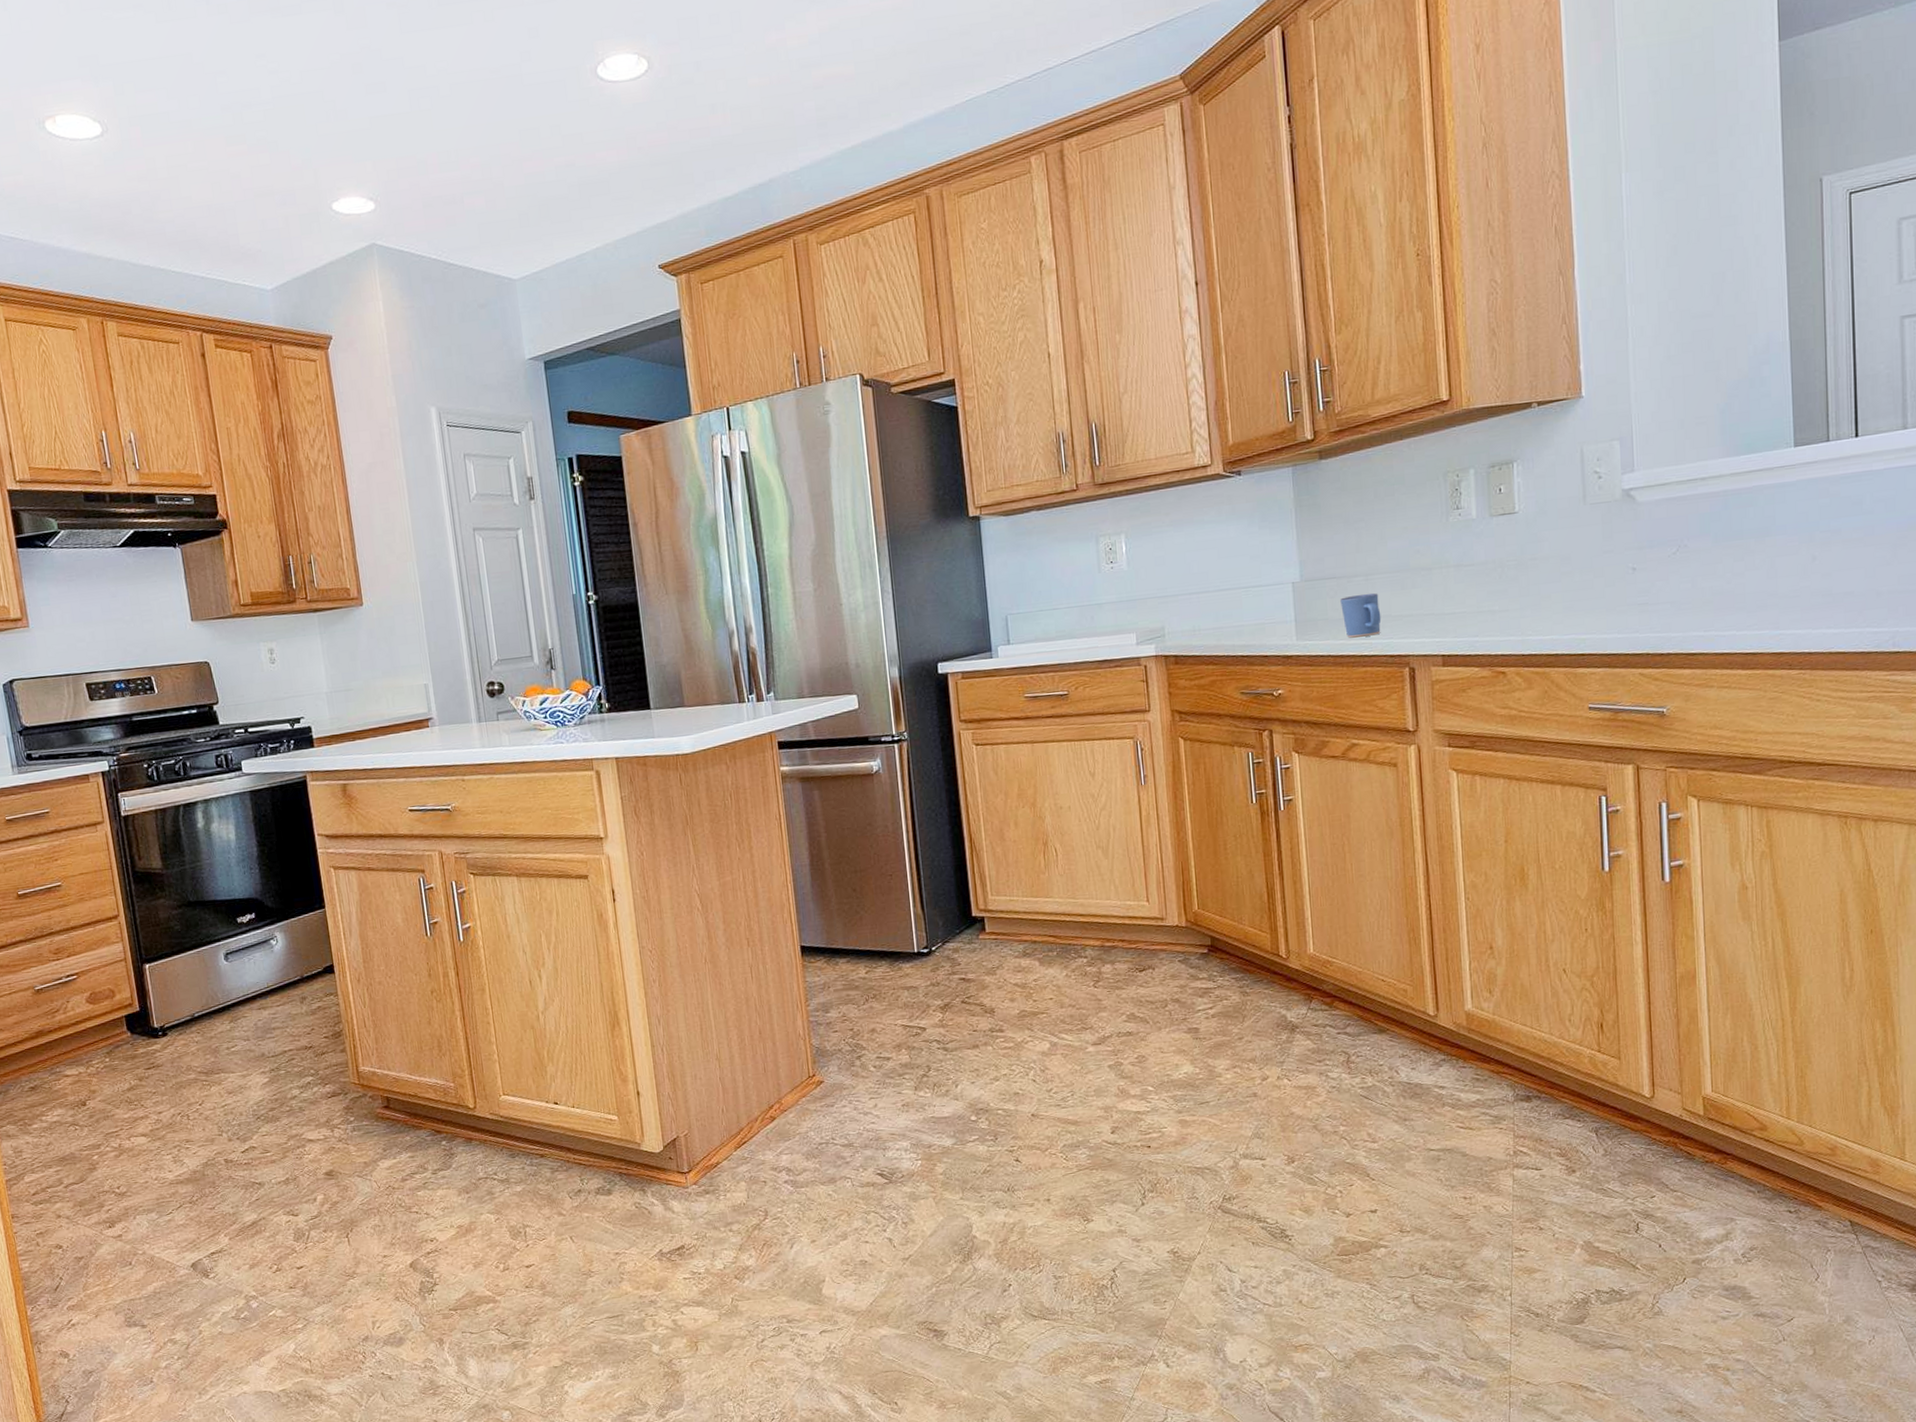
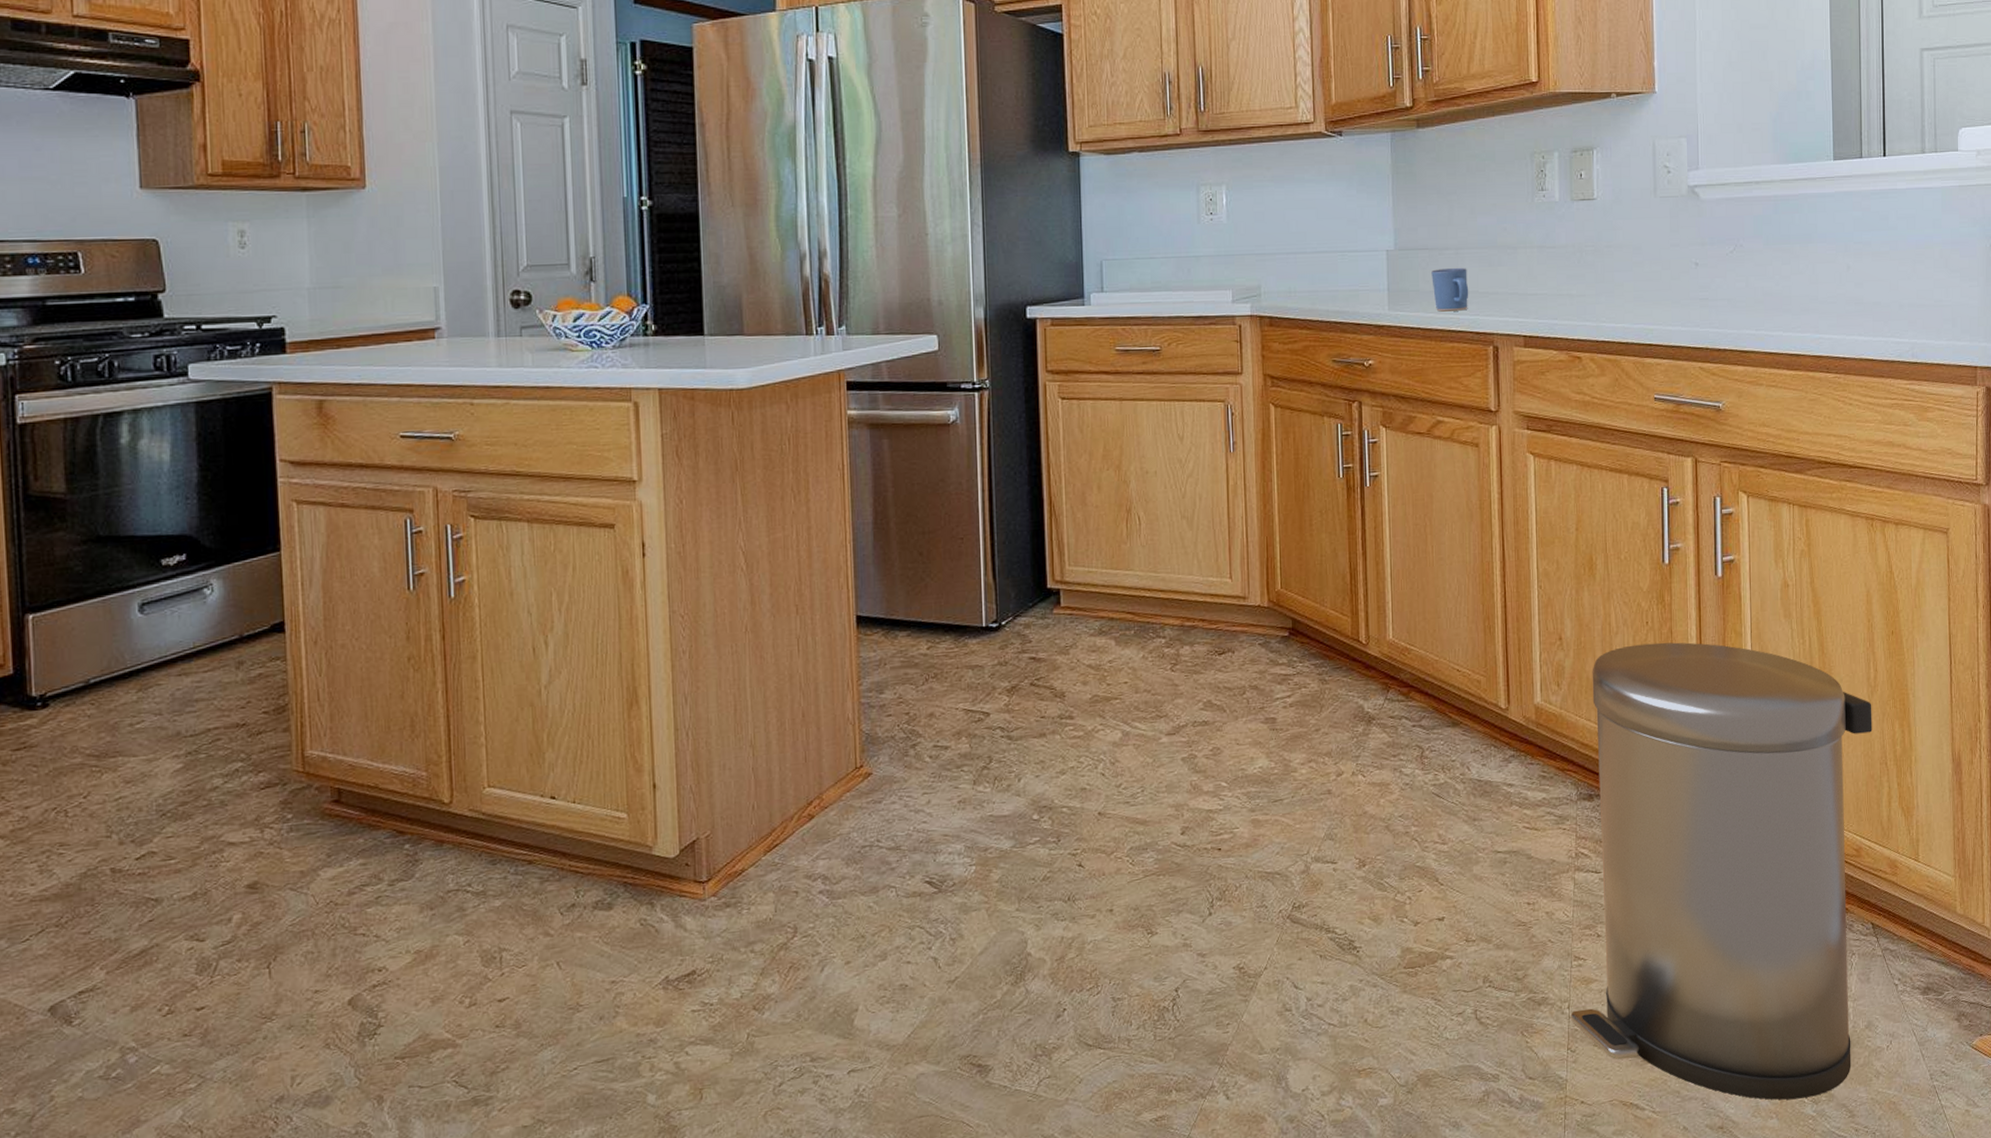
pedal bin: none [1512,947,1849,1389] -> present [1570,642,1872,1100]

